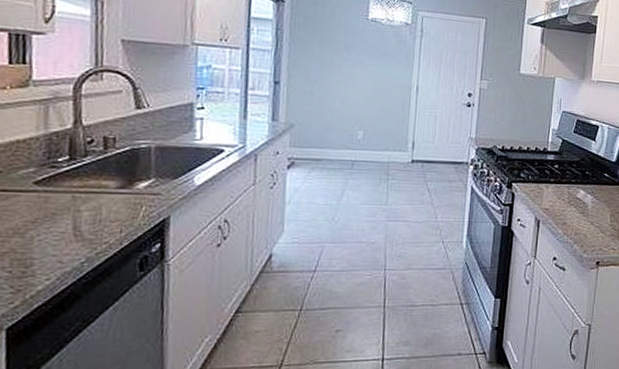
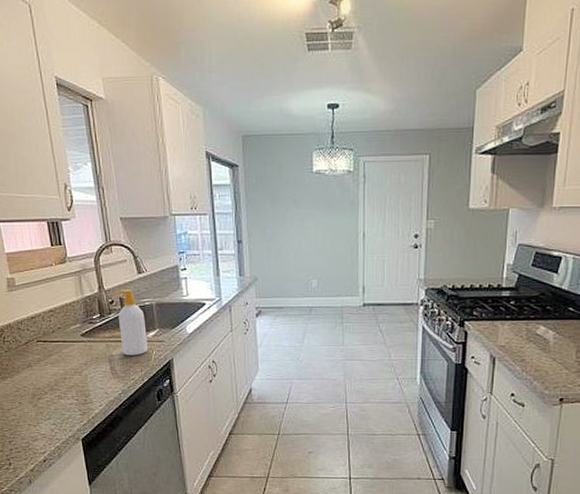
soap bottle: none [95,126,138,212] -> present [114,289,149,356]

